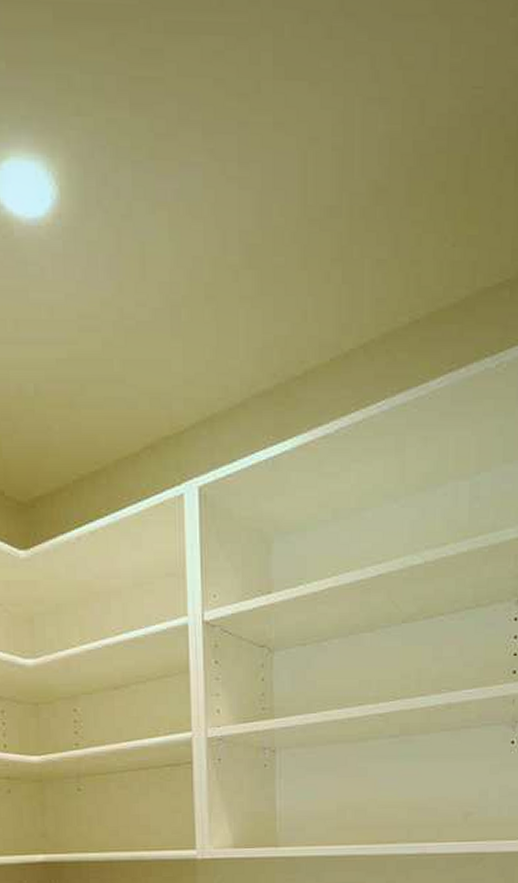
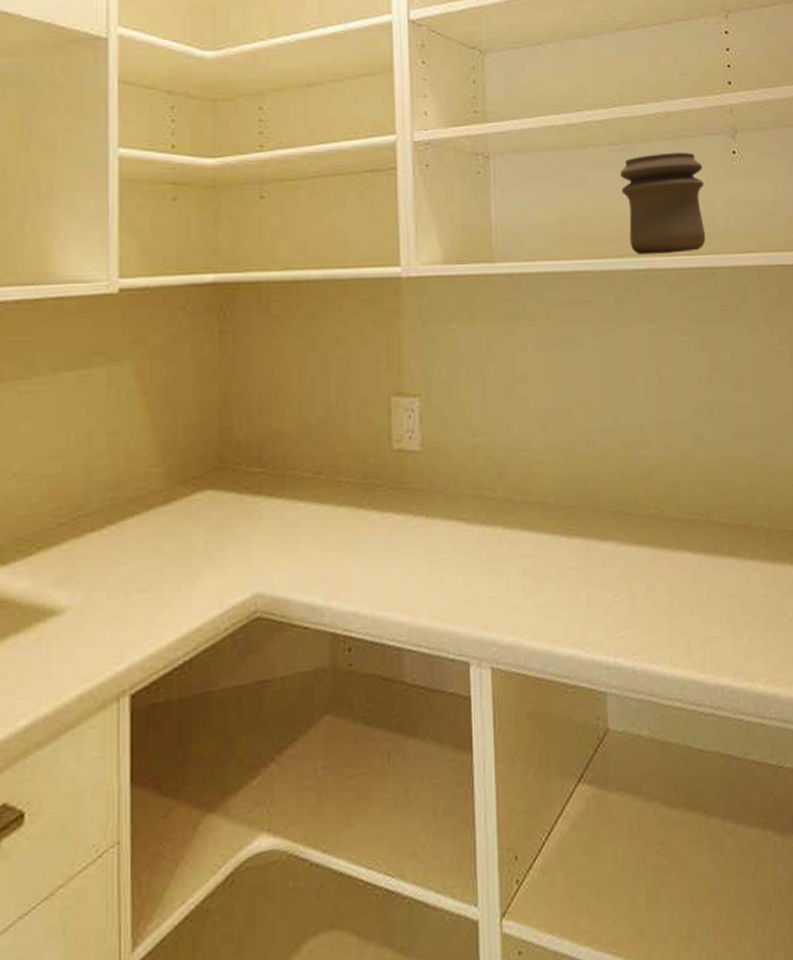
jar: none [397,743,480,840] -> present [619,152,706,254]

